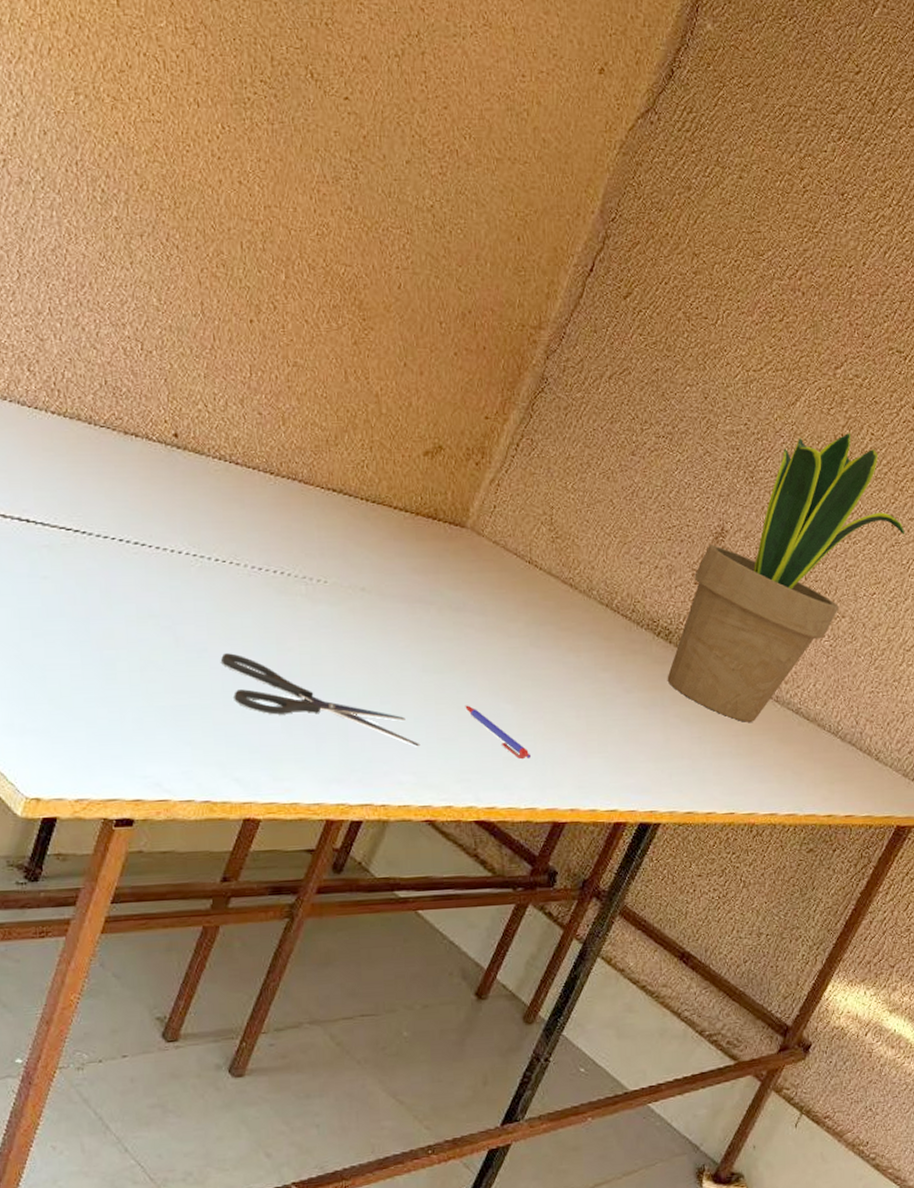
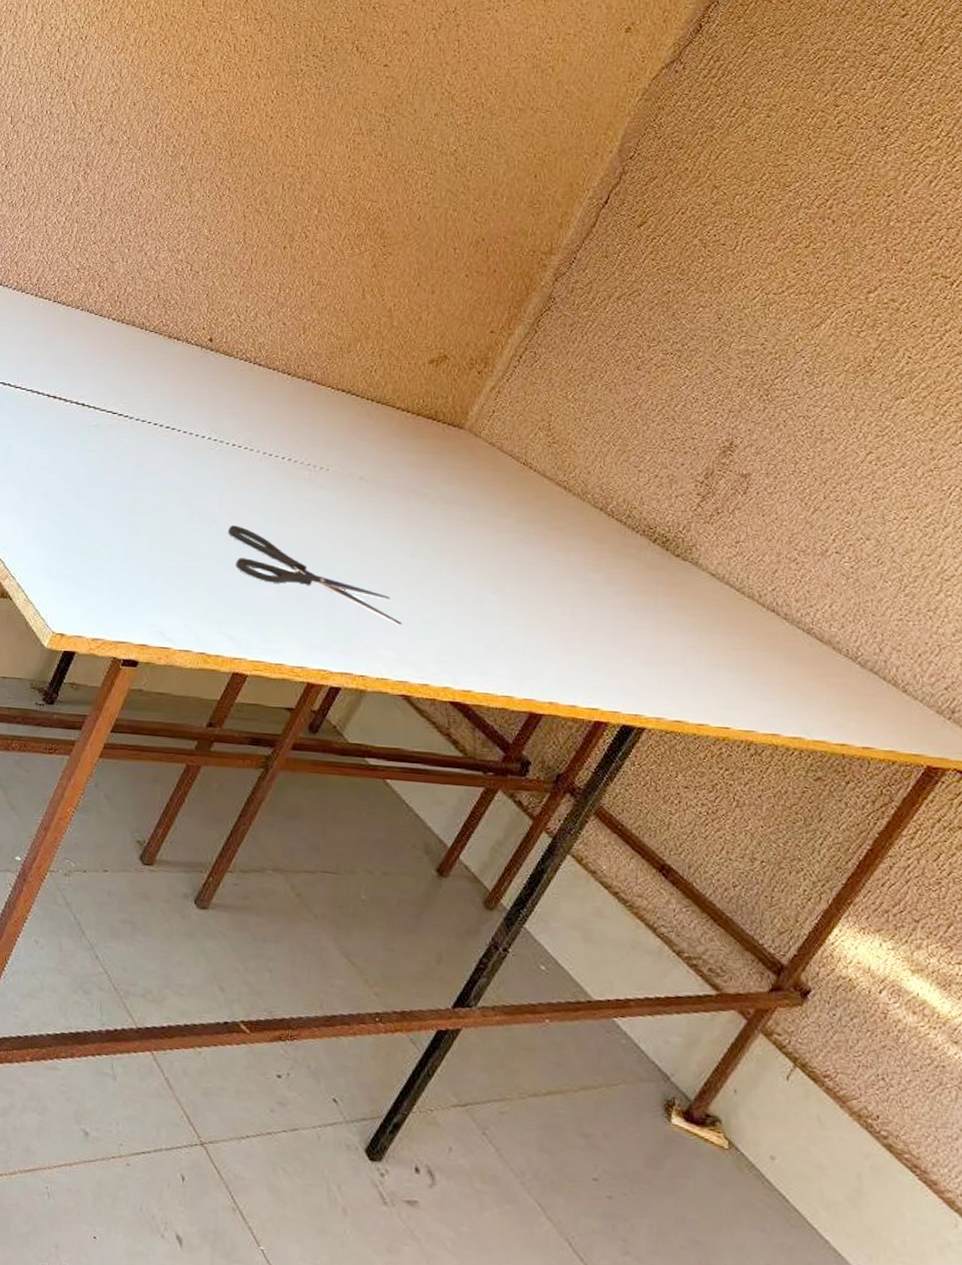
pen: present [465,705,532,760] -> none [449,591,513,649]
potted plant: present [667,433,905,722] -> none [661,356,947,637]

